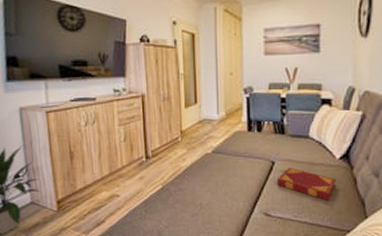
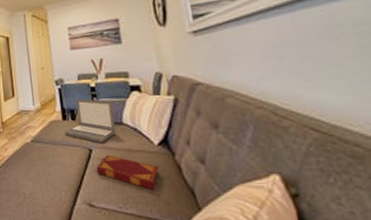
laptop: none [248,110,301,155] -> present [64,99,116,143]

